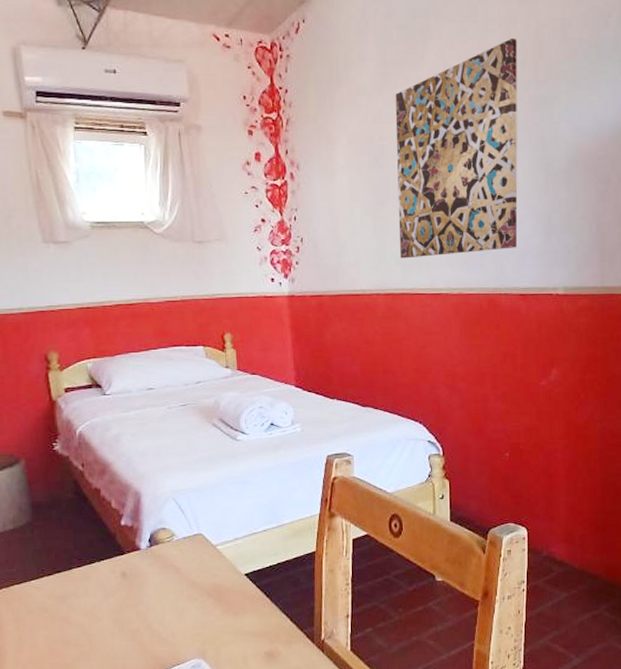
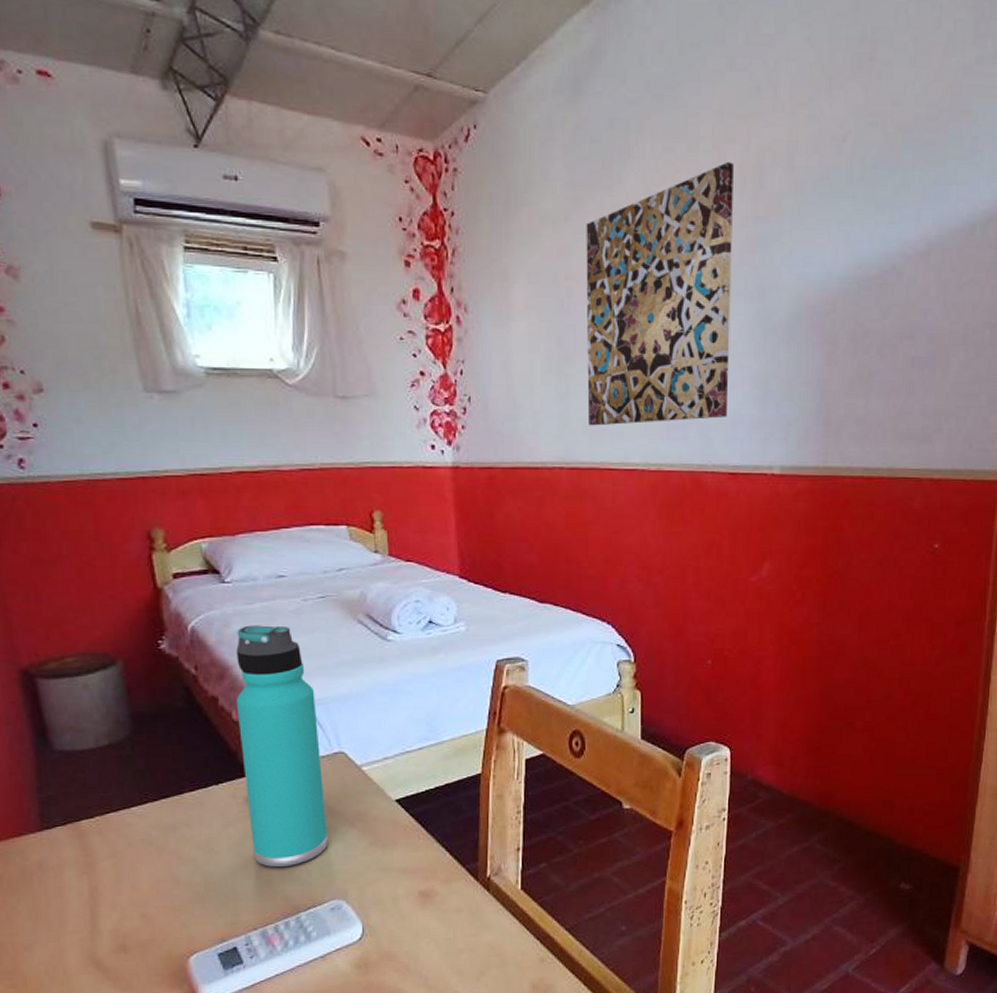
thermos bottle: none [114,429,190,631] -> present [236,625,328,868]

